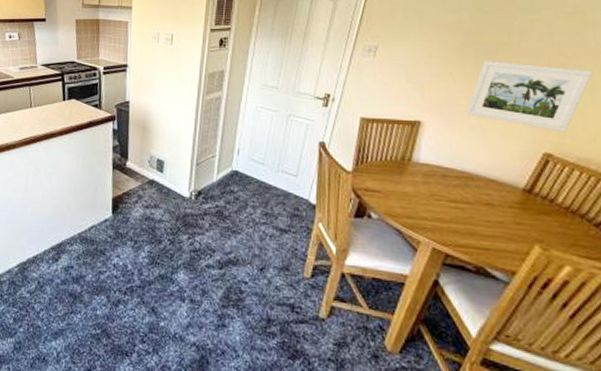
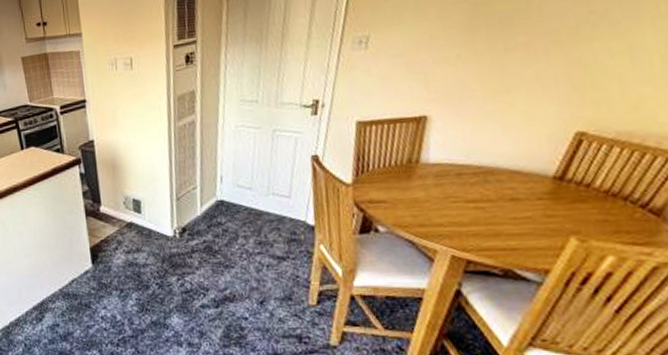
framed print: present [466,61,593,132] -> none [480,26,632,105]

